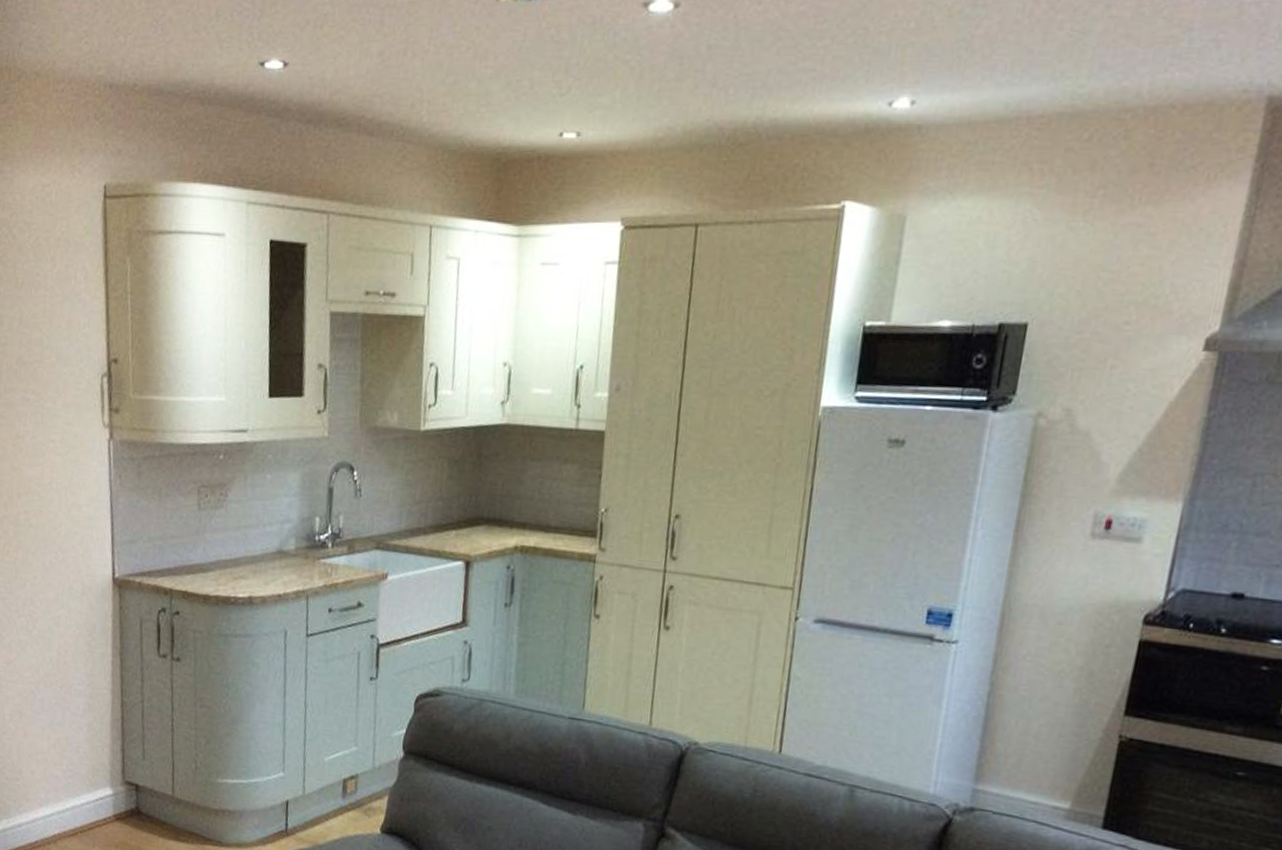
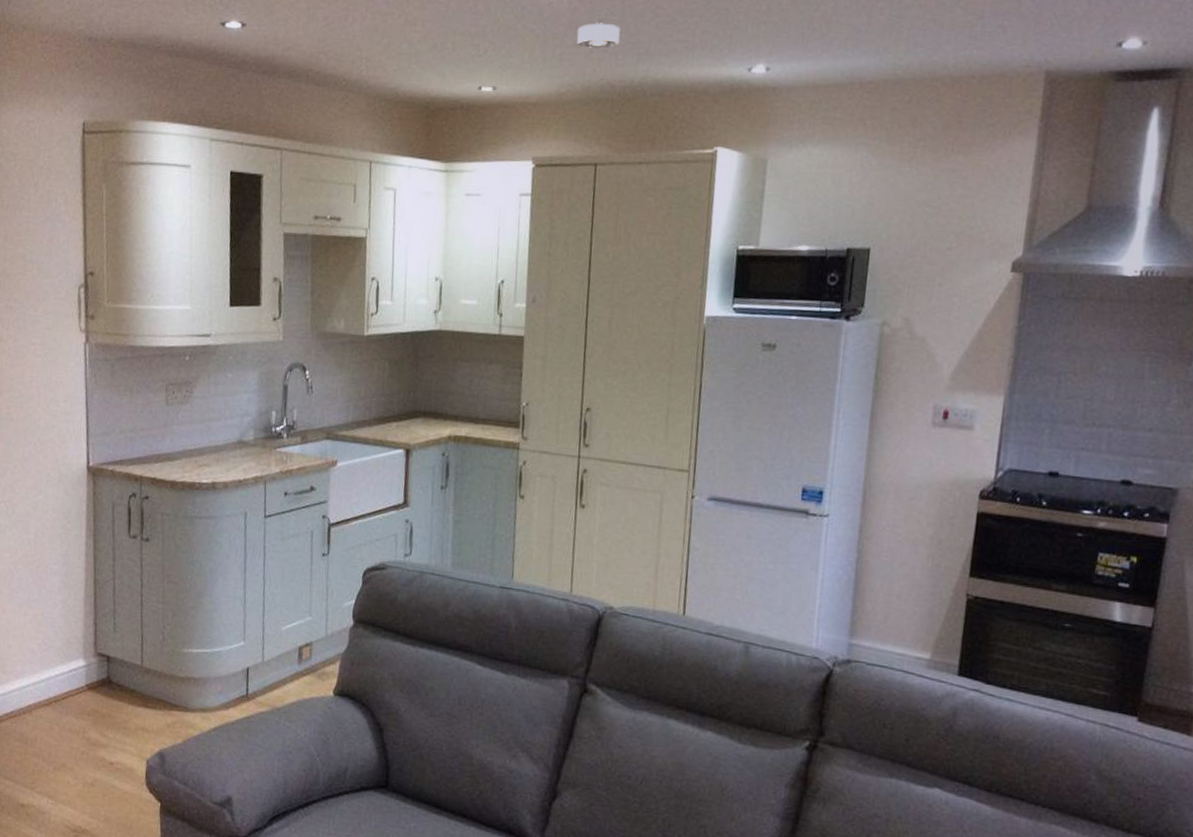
smoke detector: none [679,50,733,82] -> present [576,22,620,49]

